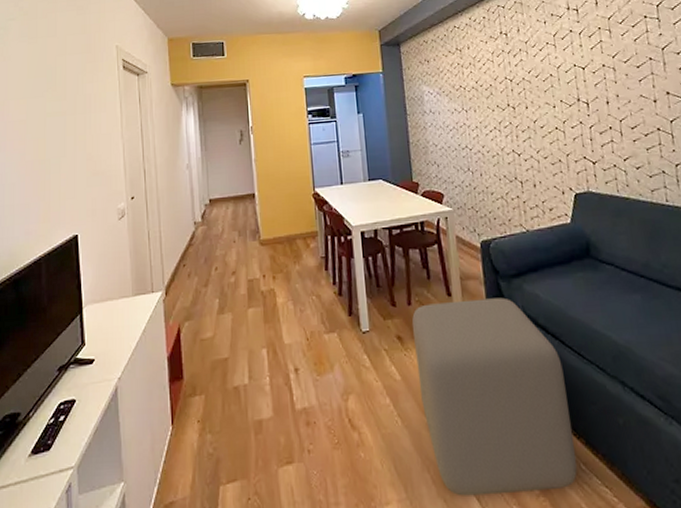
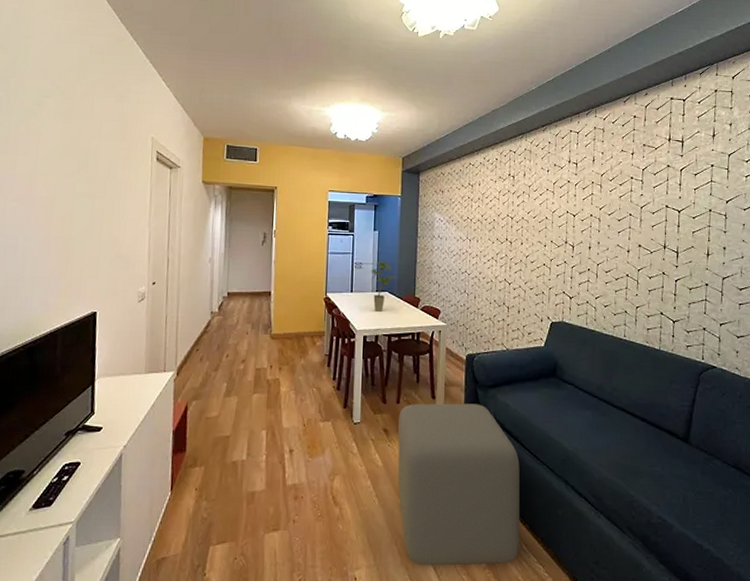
house plant: none [360,146,389,203] -> present [371,261,396,312]

